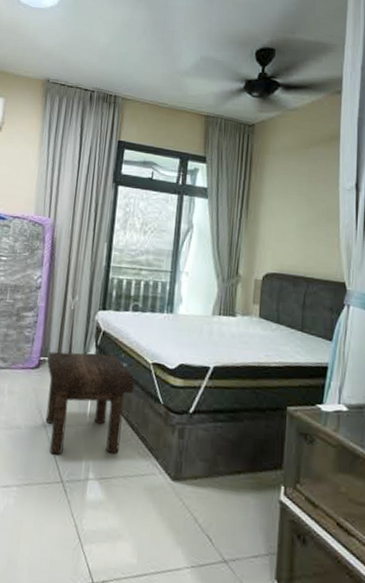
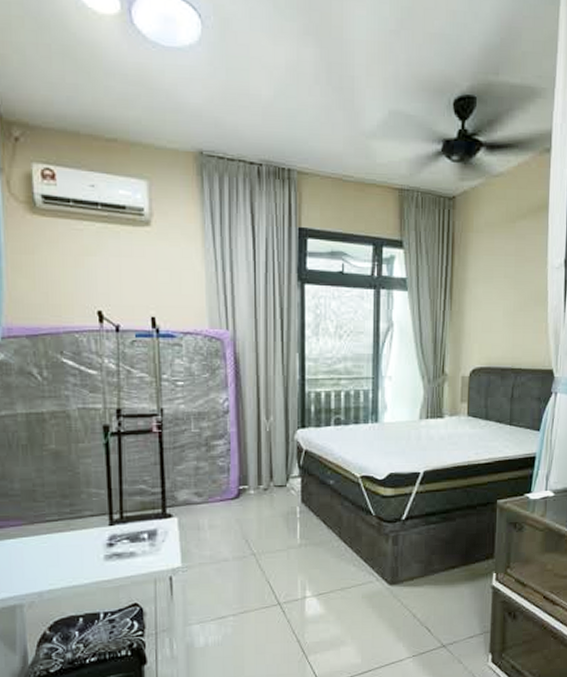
stool: present [45,351,135,455] -> none [248,474,344,580]

